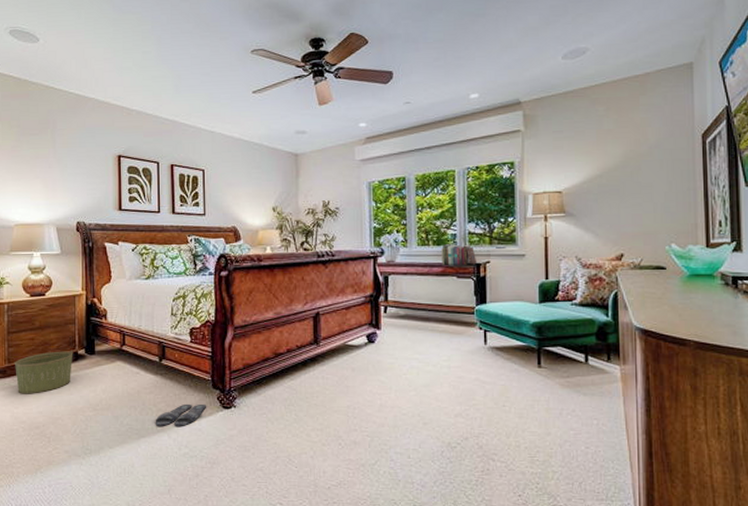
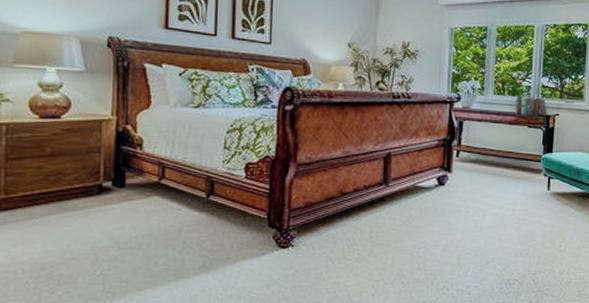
basket: present [14,350,73,394] -> none [12,181,97,231]
slippers: present [155,403,206,427] -> none [197,242,259,268]

